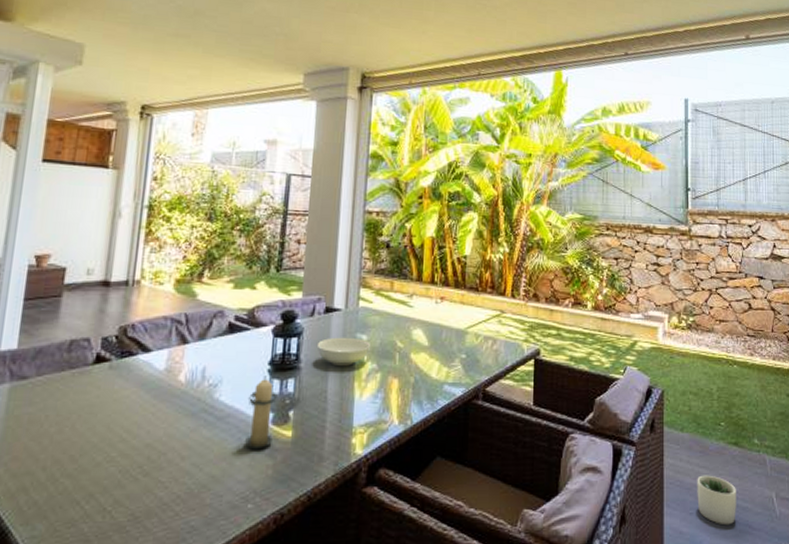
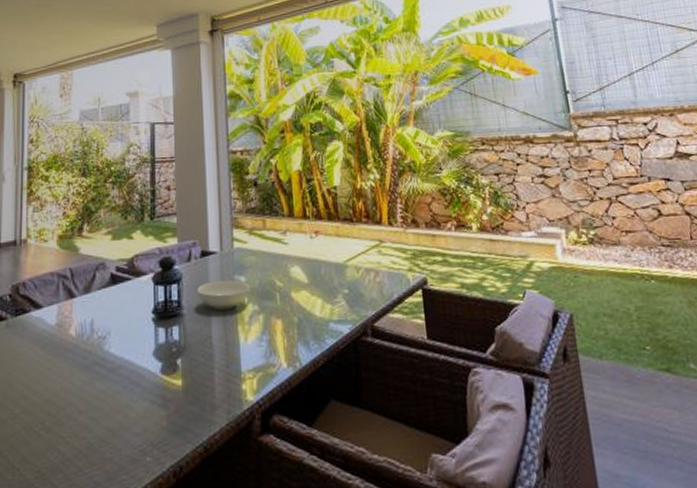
candle: present [244,376,278,450] -> none [136,325,164,401]
planter: present [697,475,736,526] -> none [627,407,682,466]

